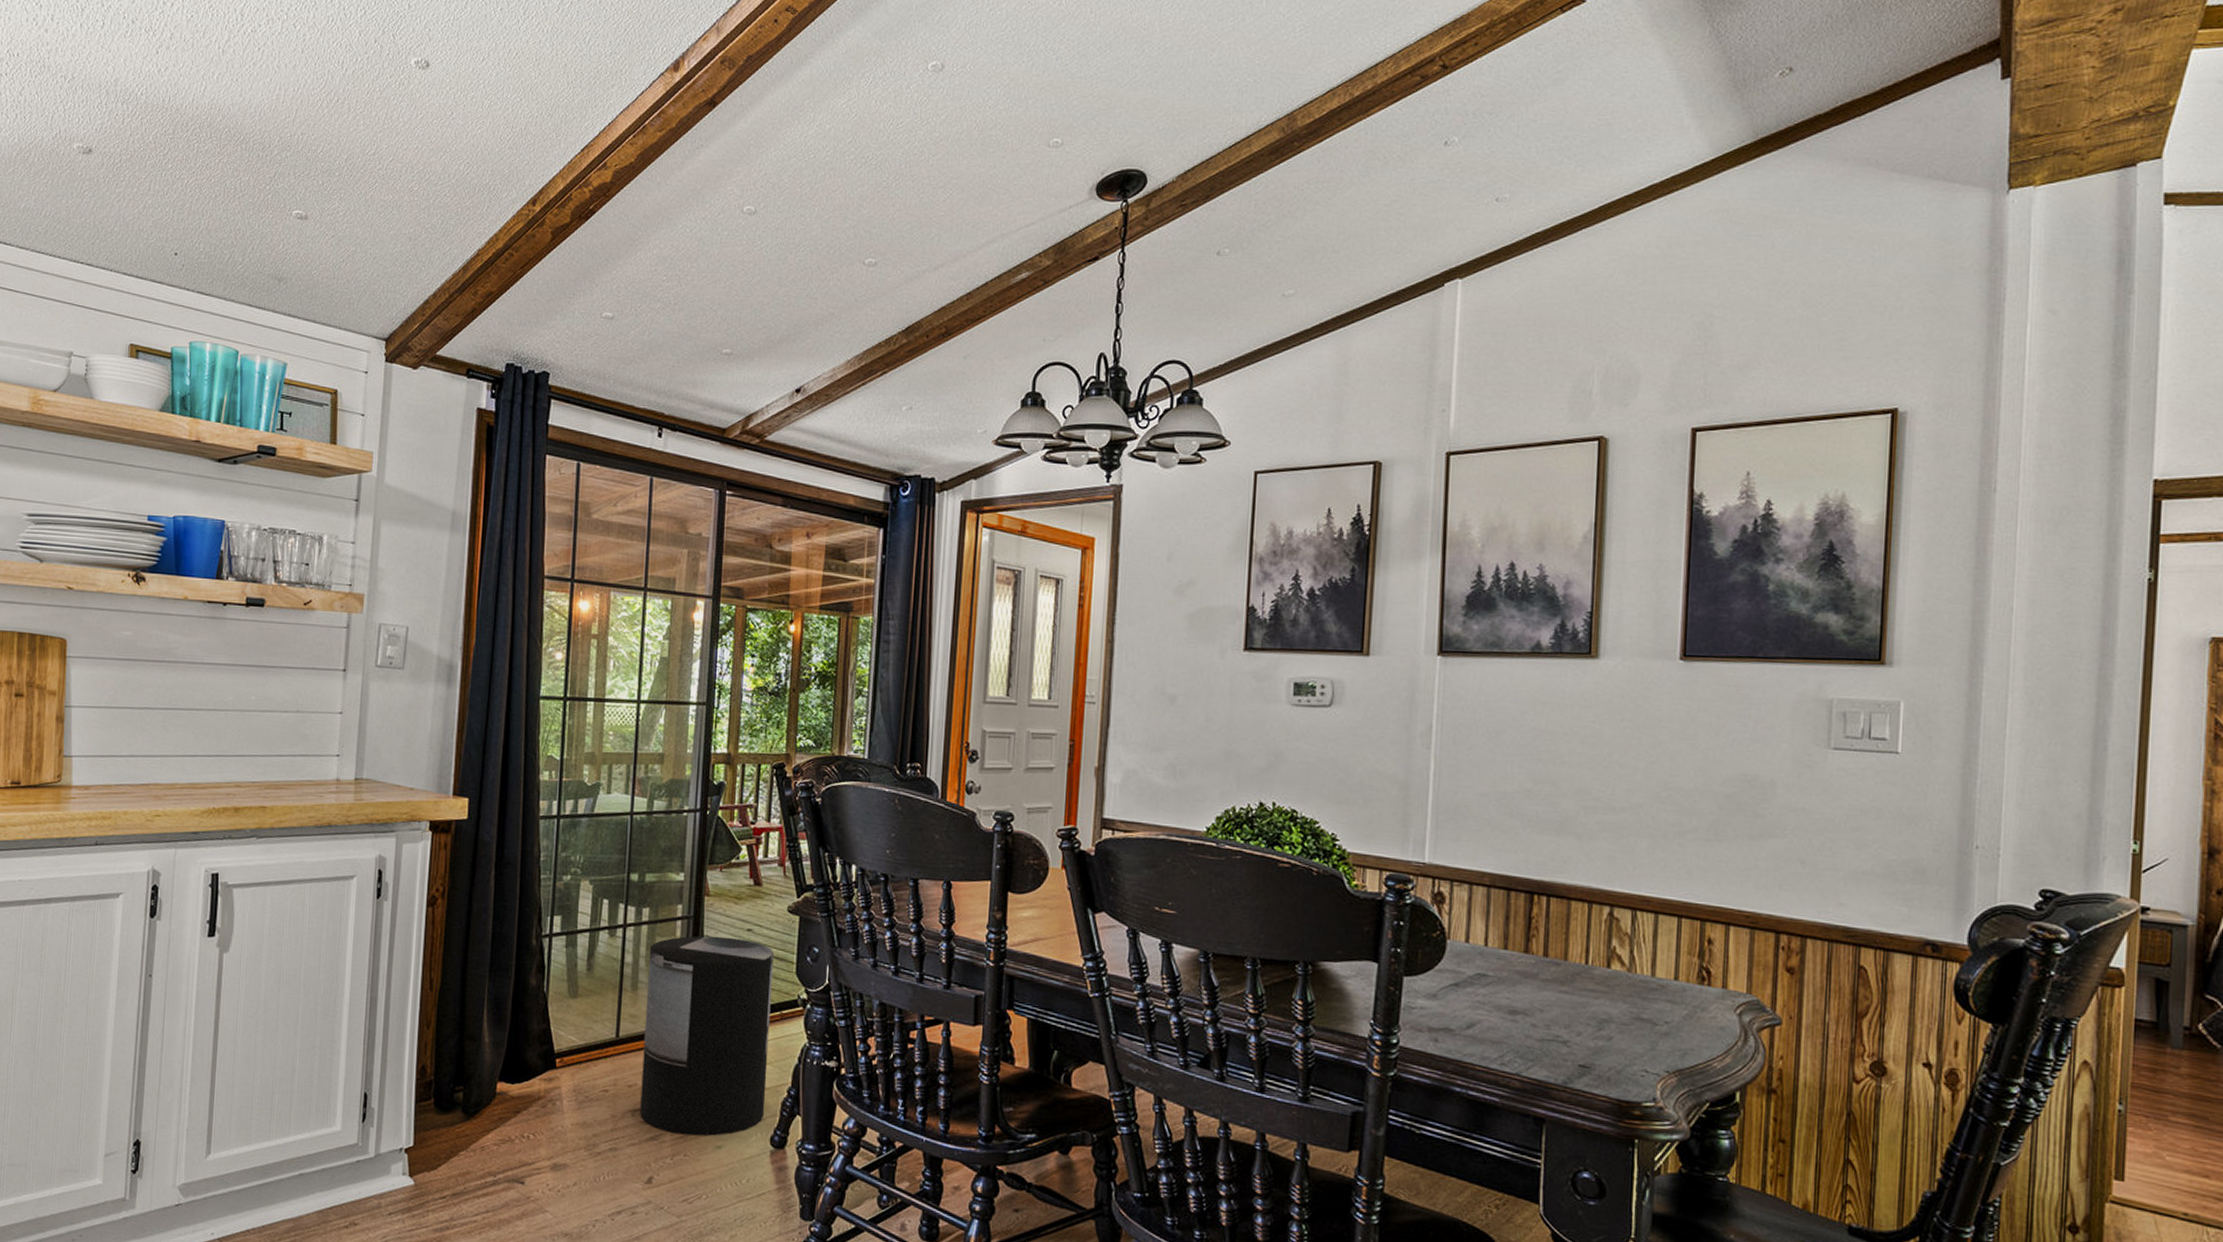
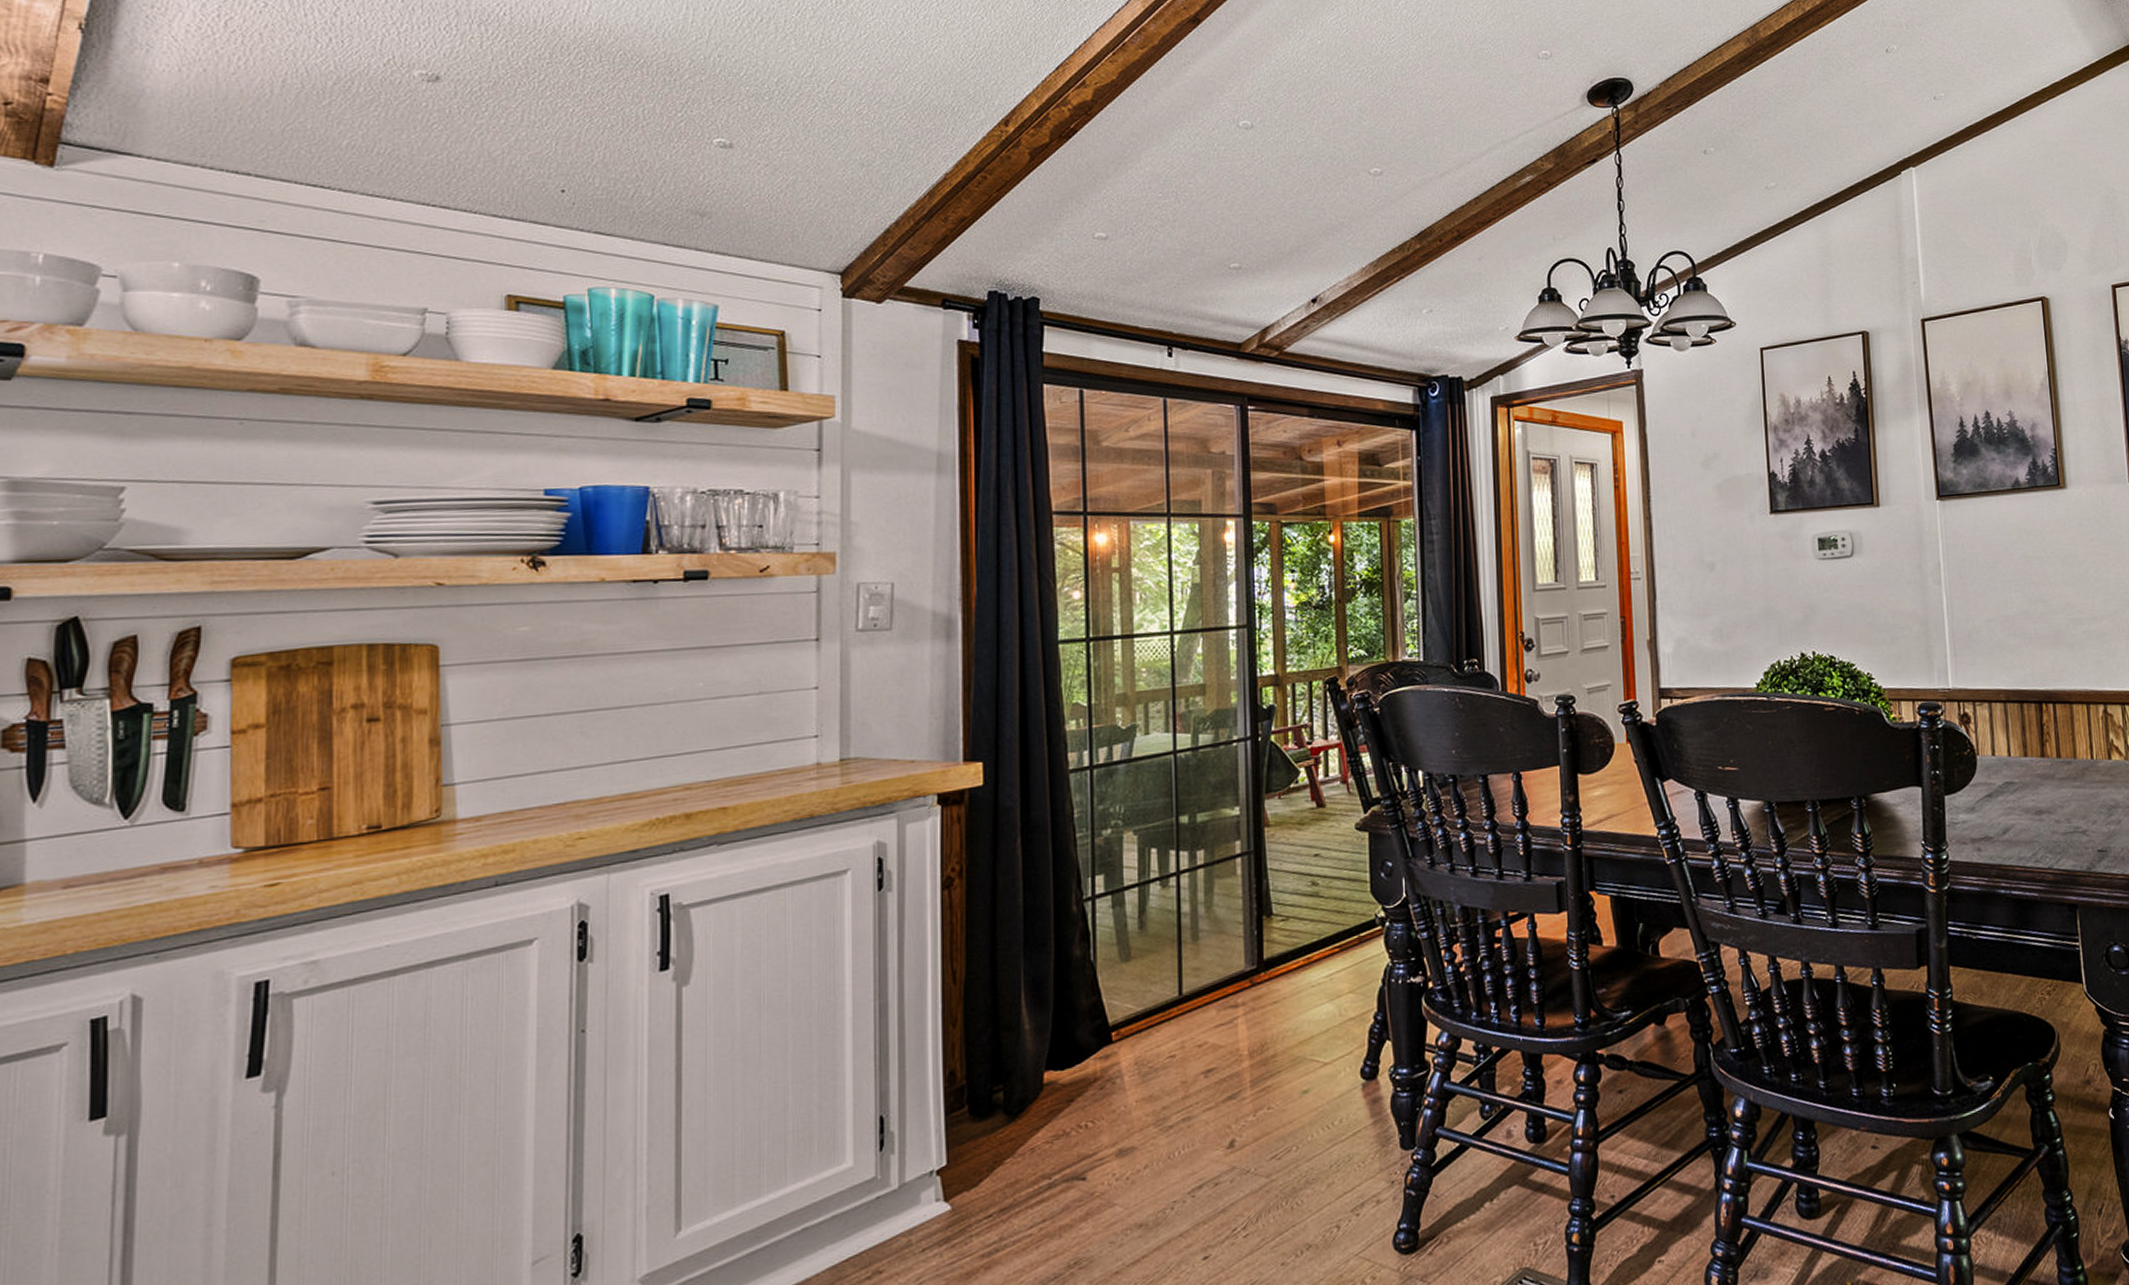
trash can: present [640,936,774,1137] -> none [1208,866,1352,1088]

